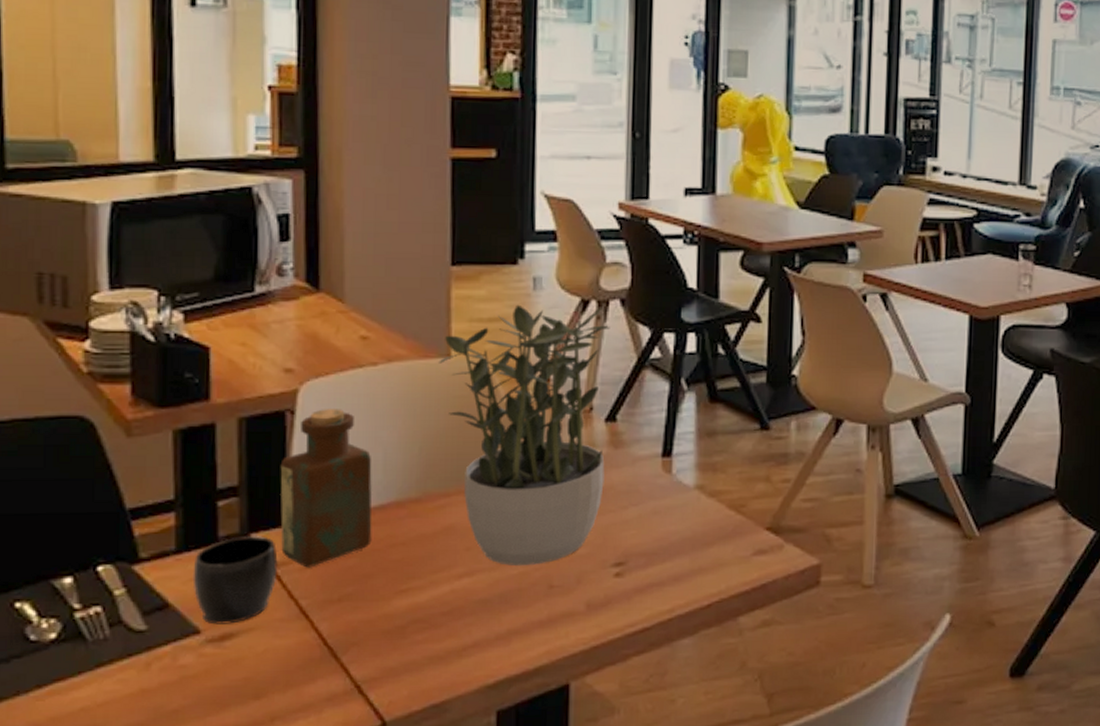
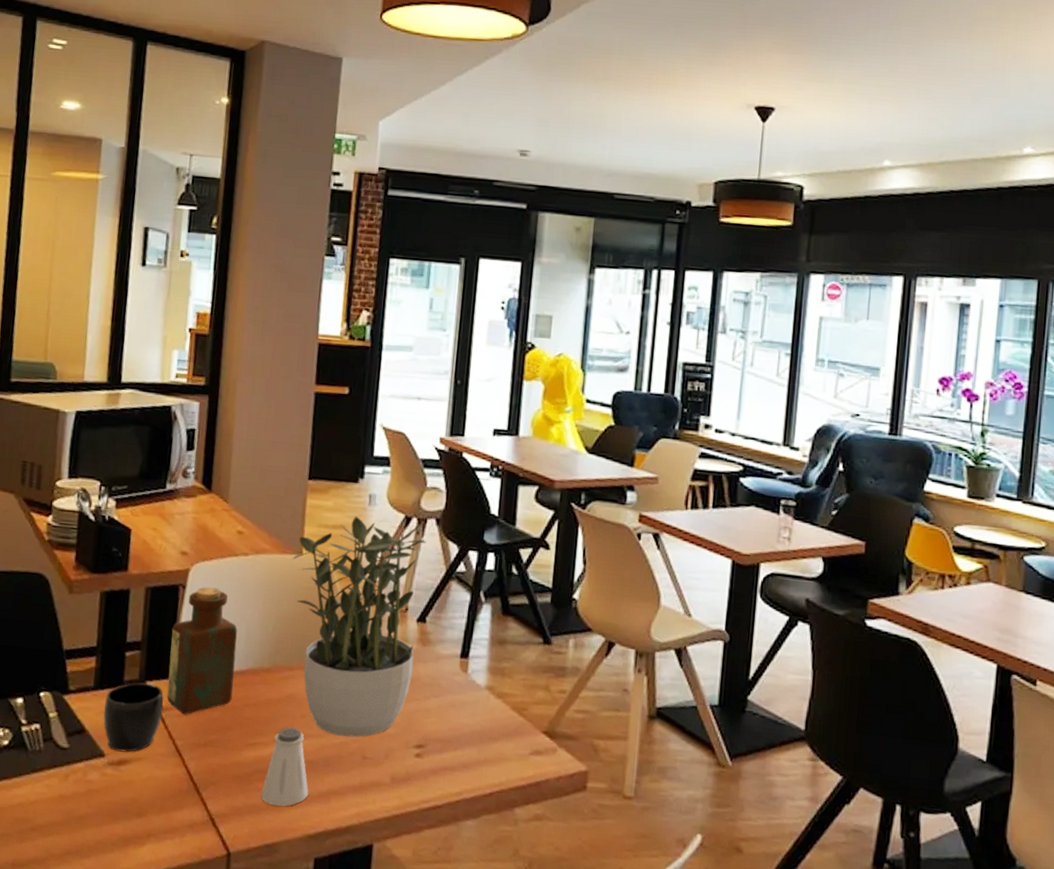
saltshaker: none [421,564,483,659] -> present [261,727,309,807]

